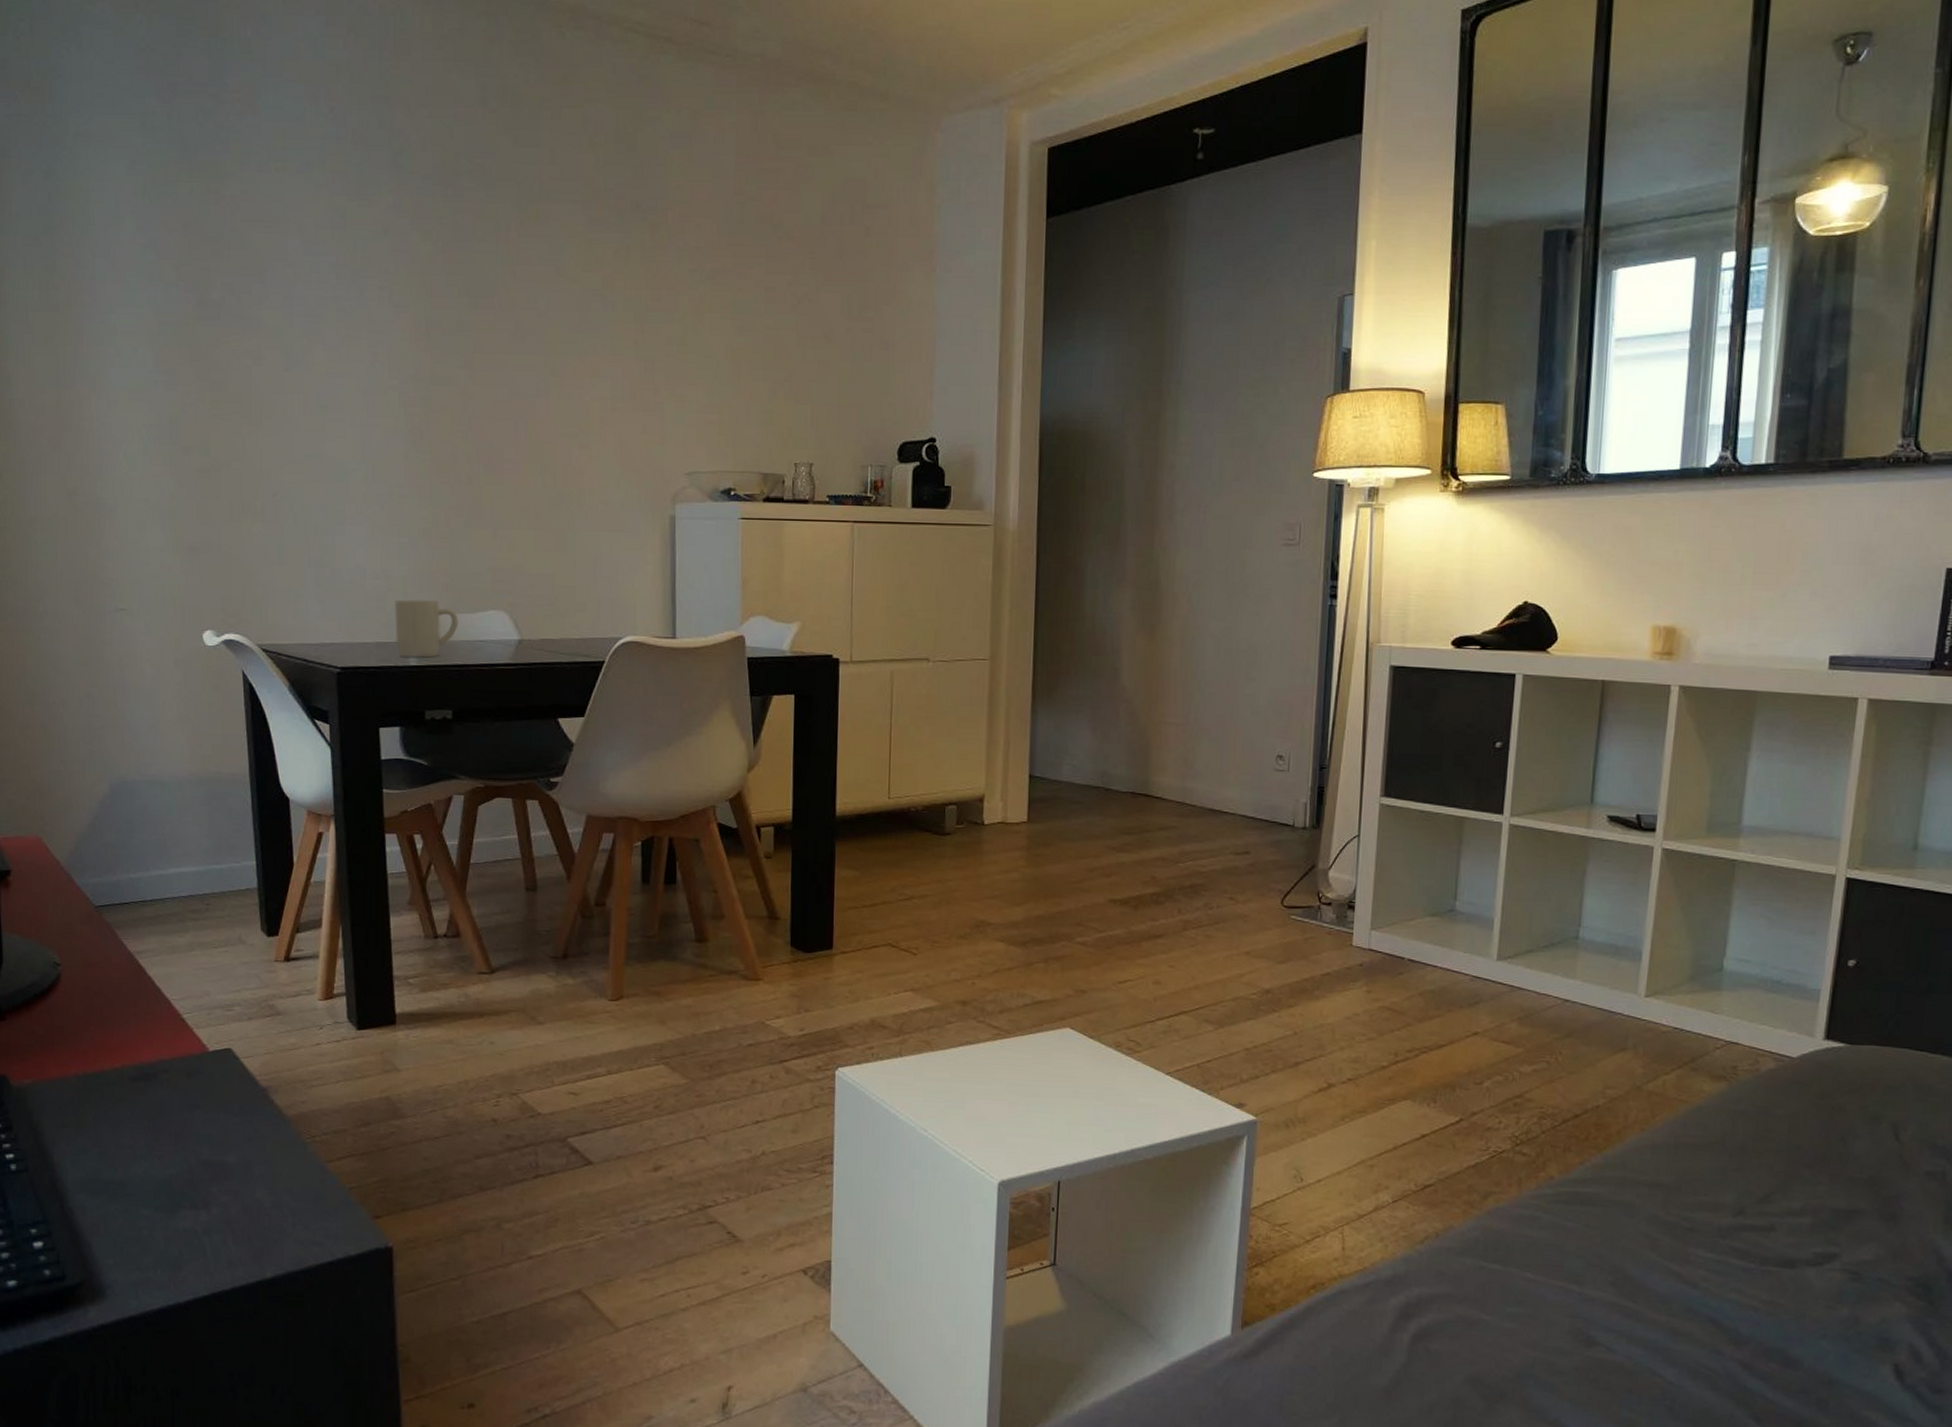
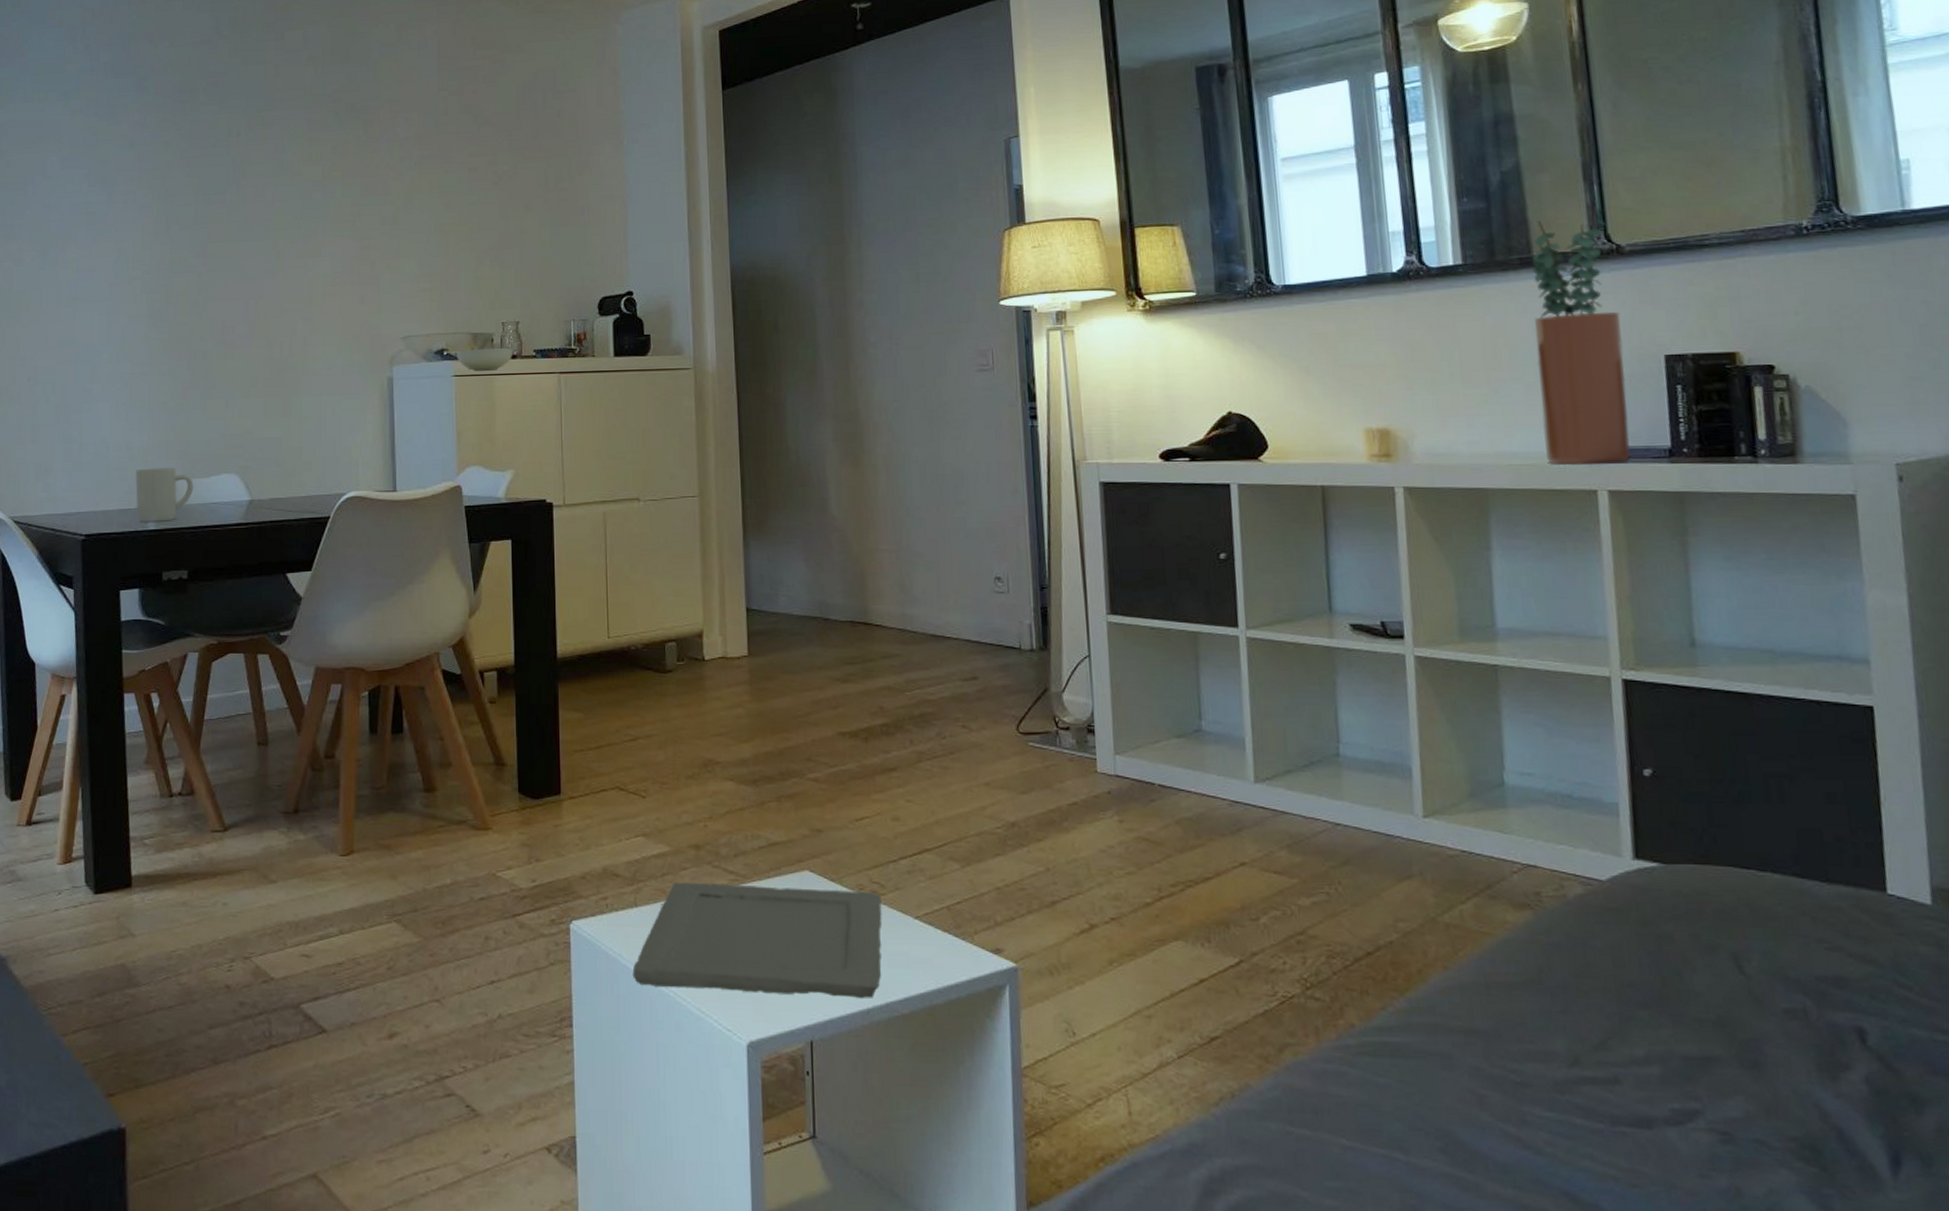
bowl: none [743,490,806,516] -> present [455,347,513,372]
decorative tray: none [893,1035,1137,1145] -> present [632,882,882,998]
vase: none [1818,411,1919,675] -> present [1531,206,1632,466]

